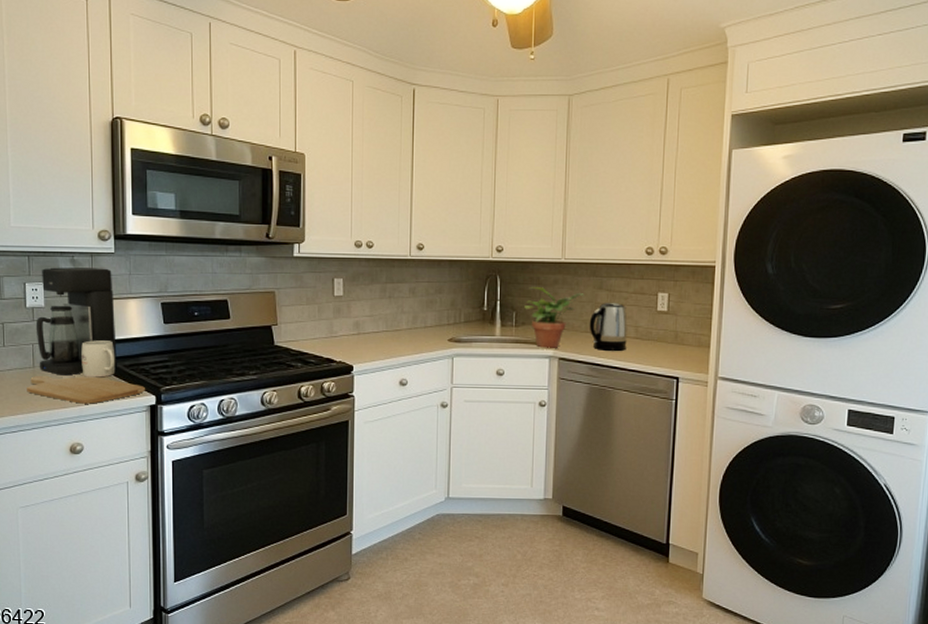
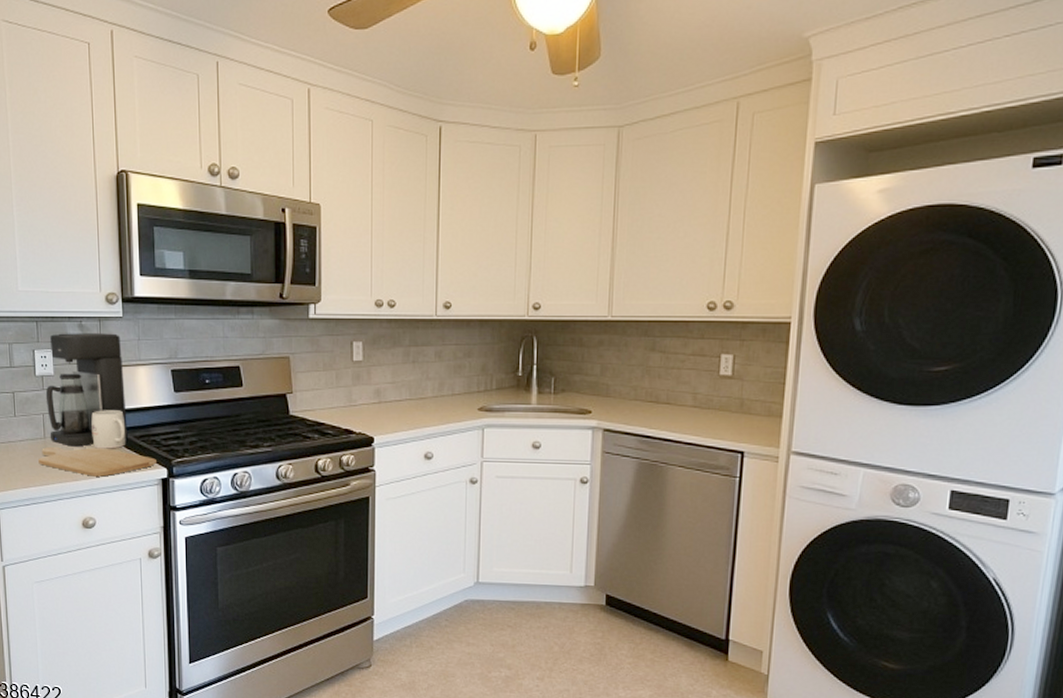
potted plant: present [524,287,584,349] -> none [564,349,634,420]
kettle: present [589,302,628,352] -> none [639,365,684,422]

